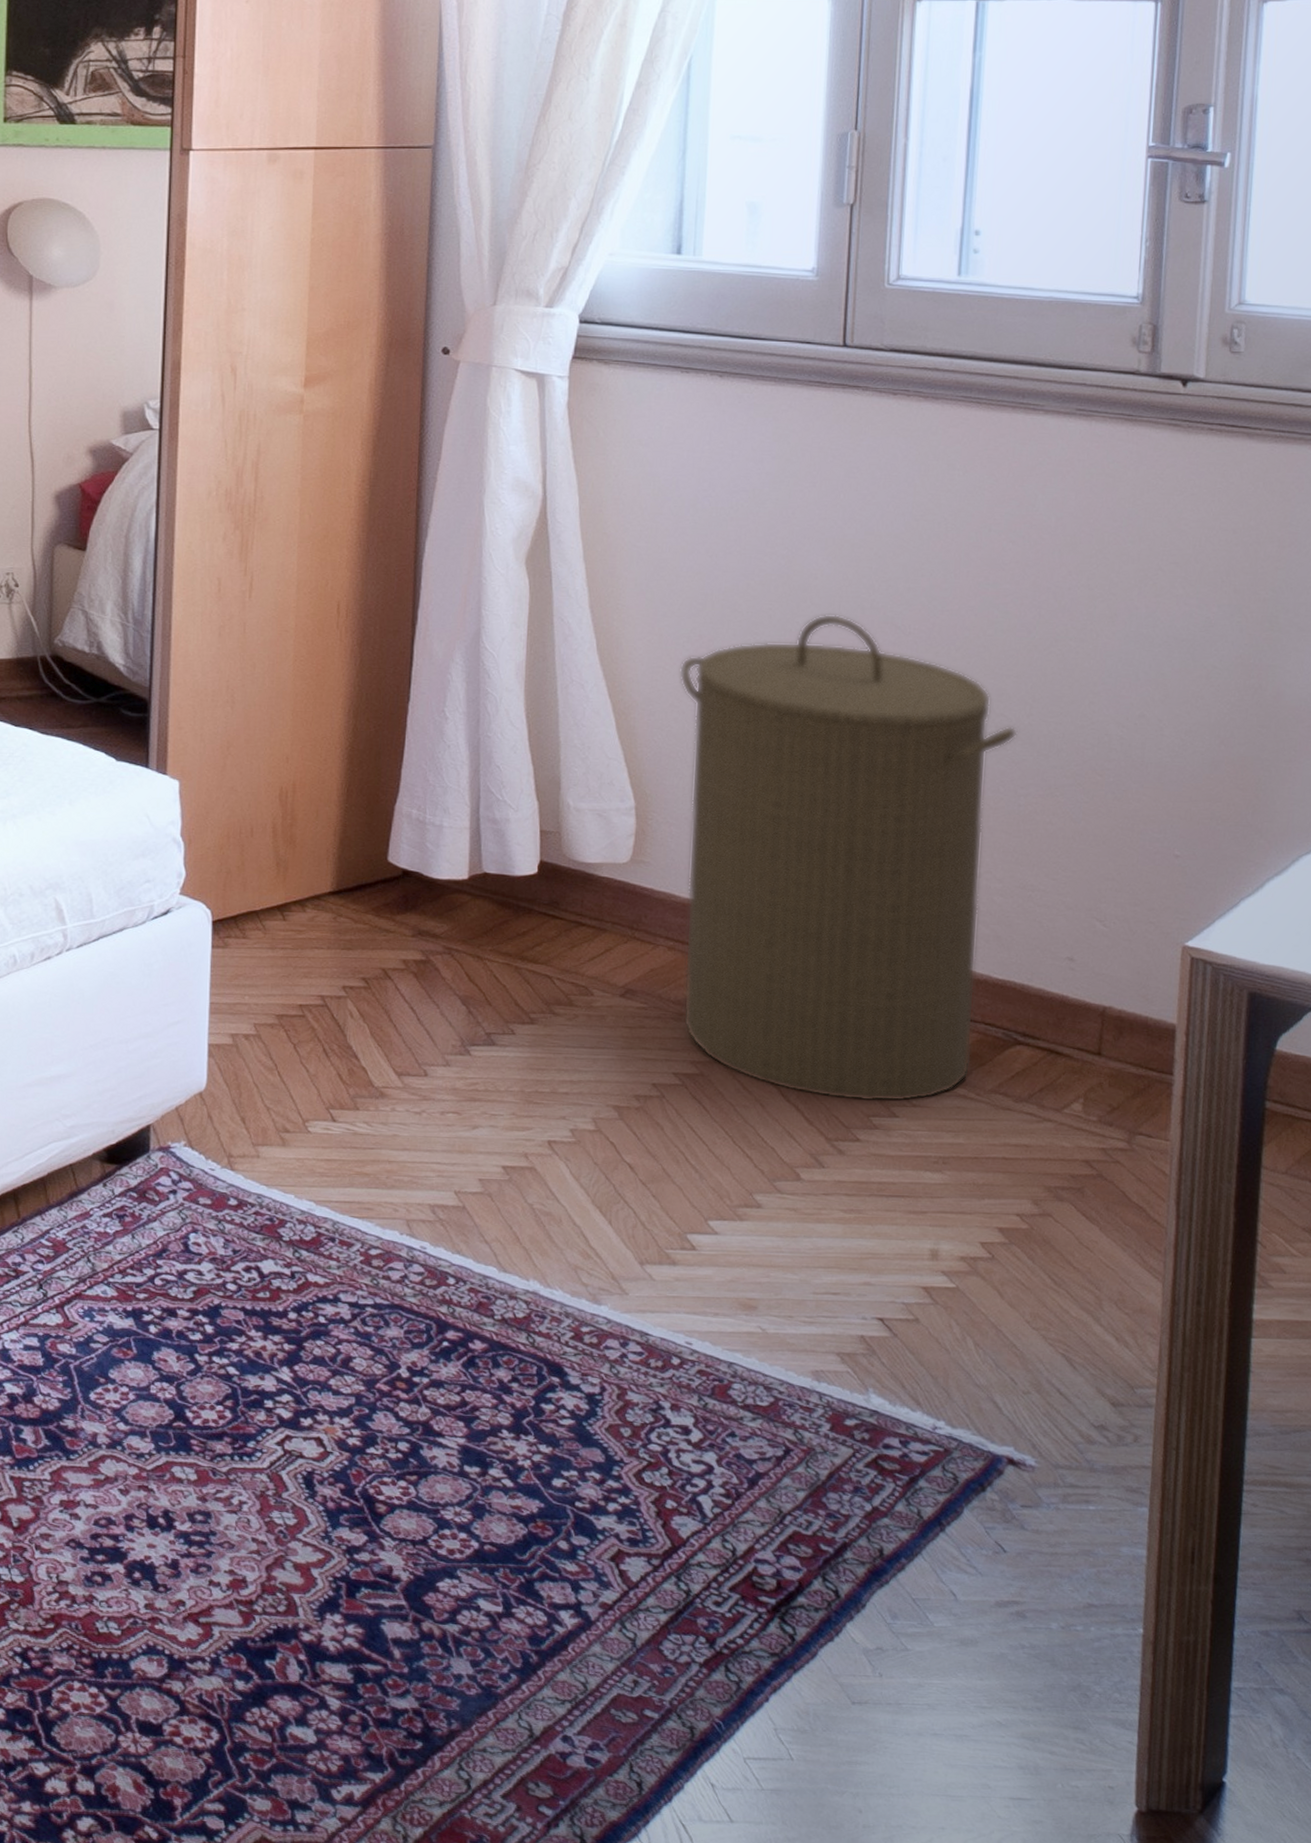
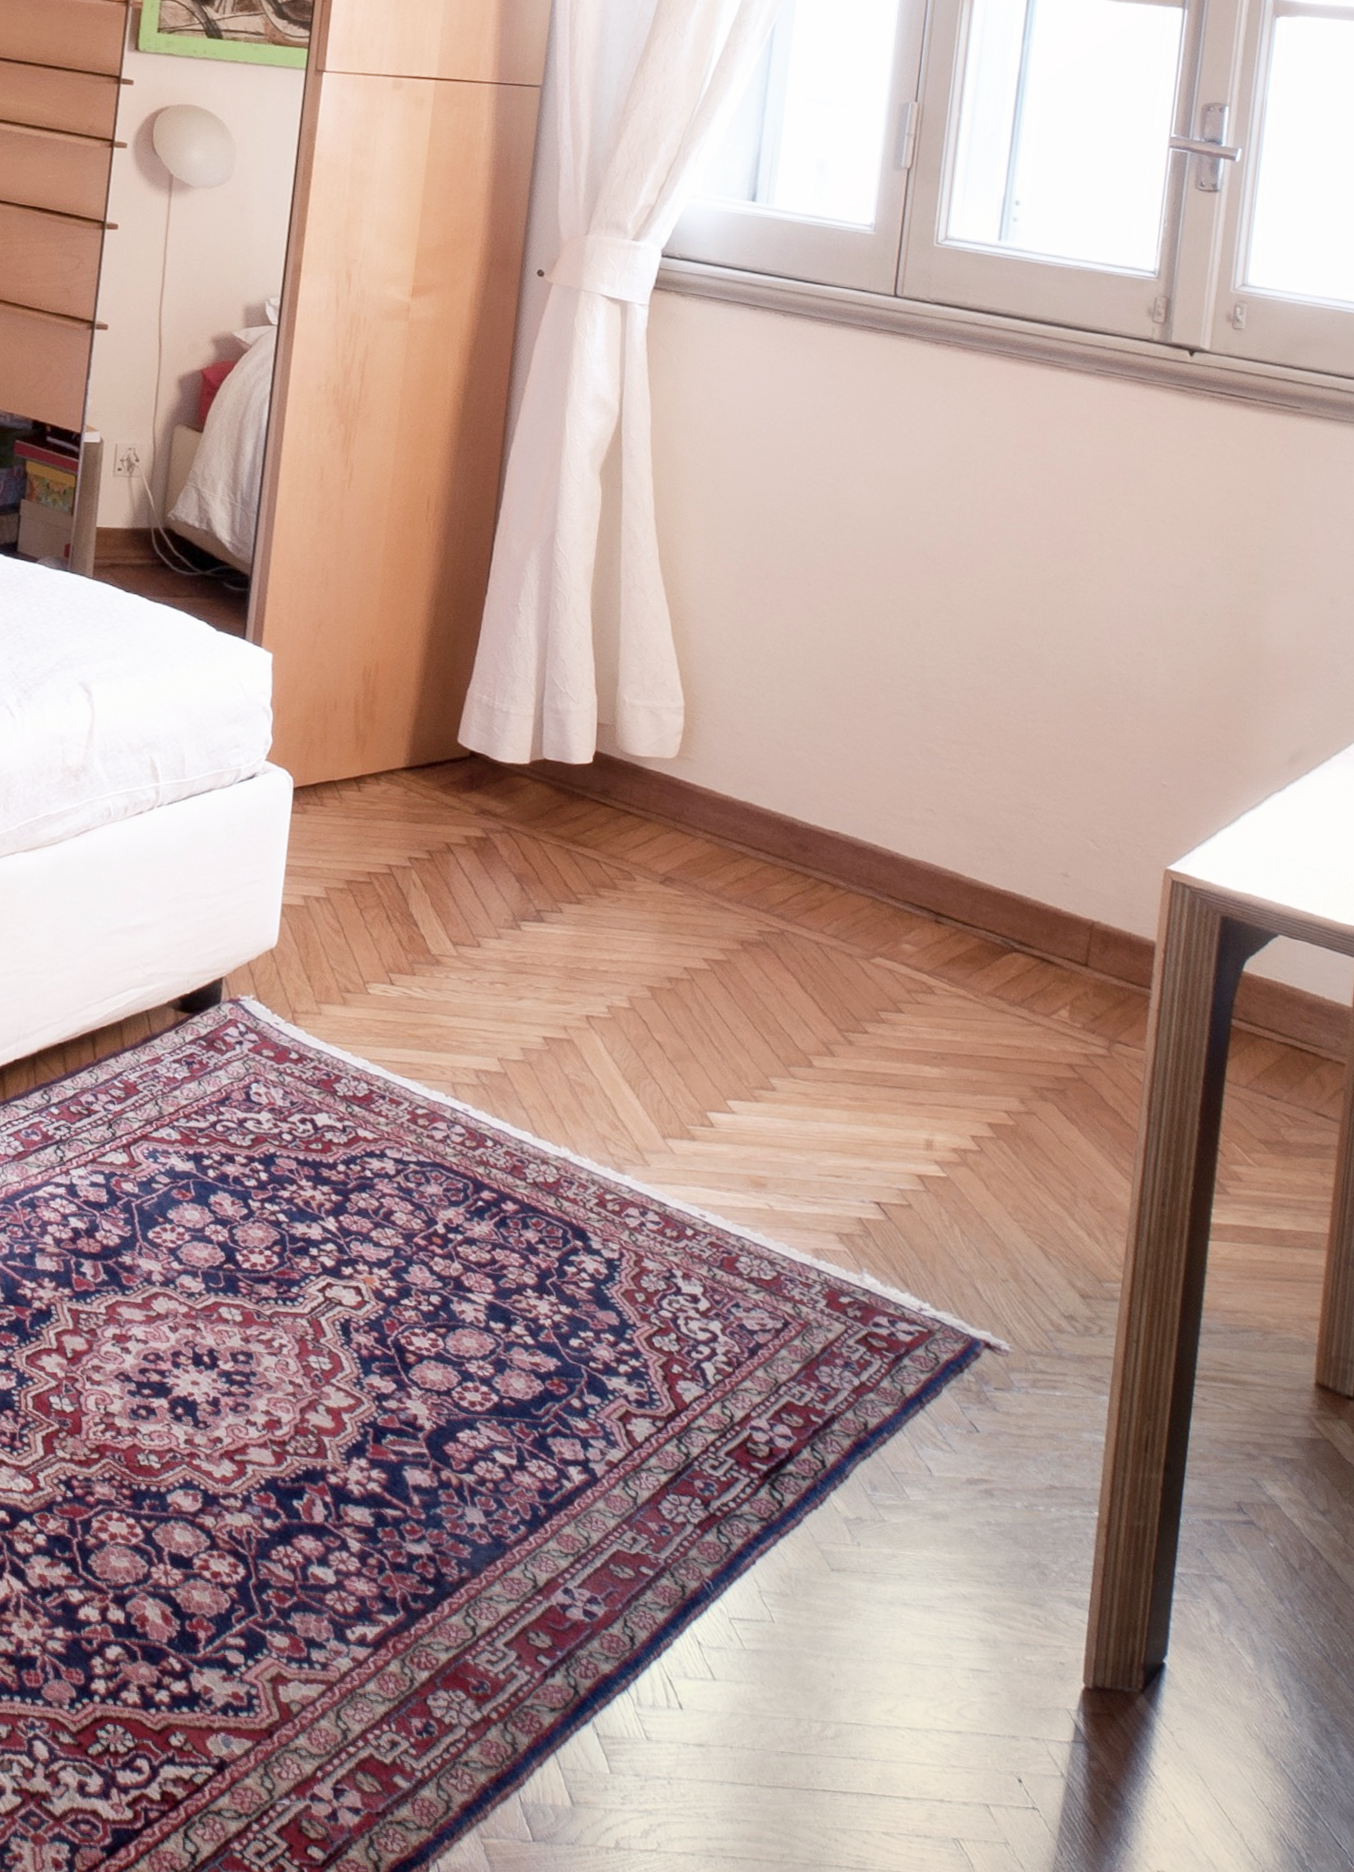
laundry hamper: present [679,614,1018,1102] -> none [715,540,1029,999]

